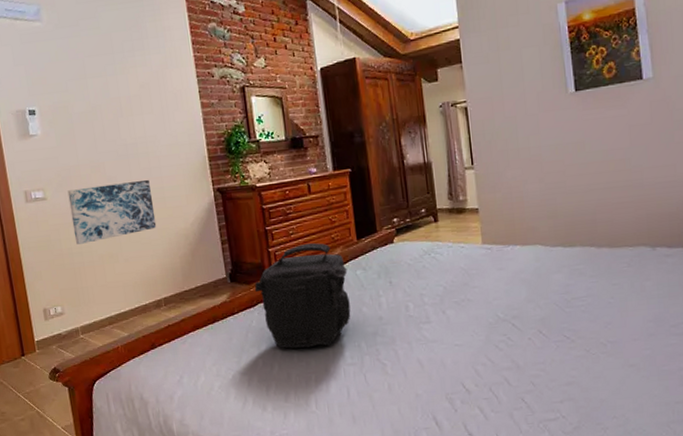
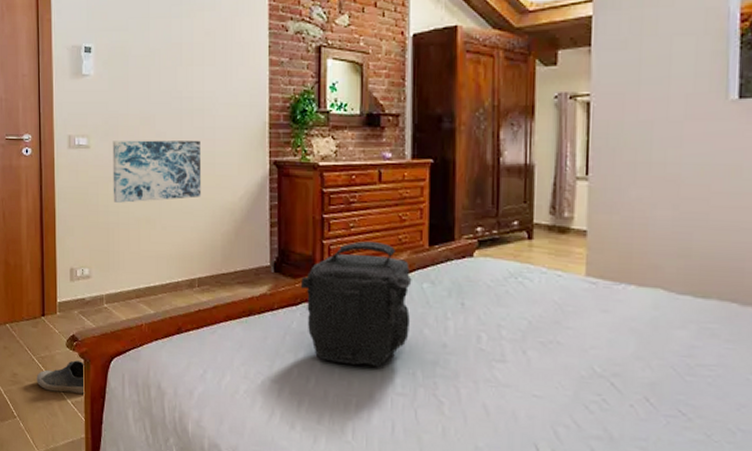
shoe: none [24,389,74,422] -> present [36,360,86,394]

